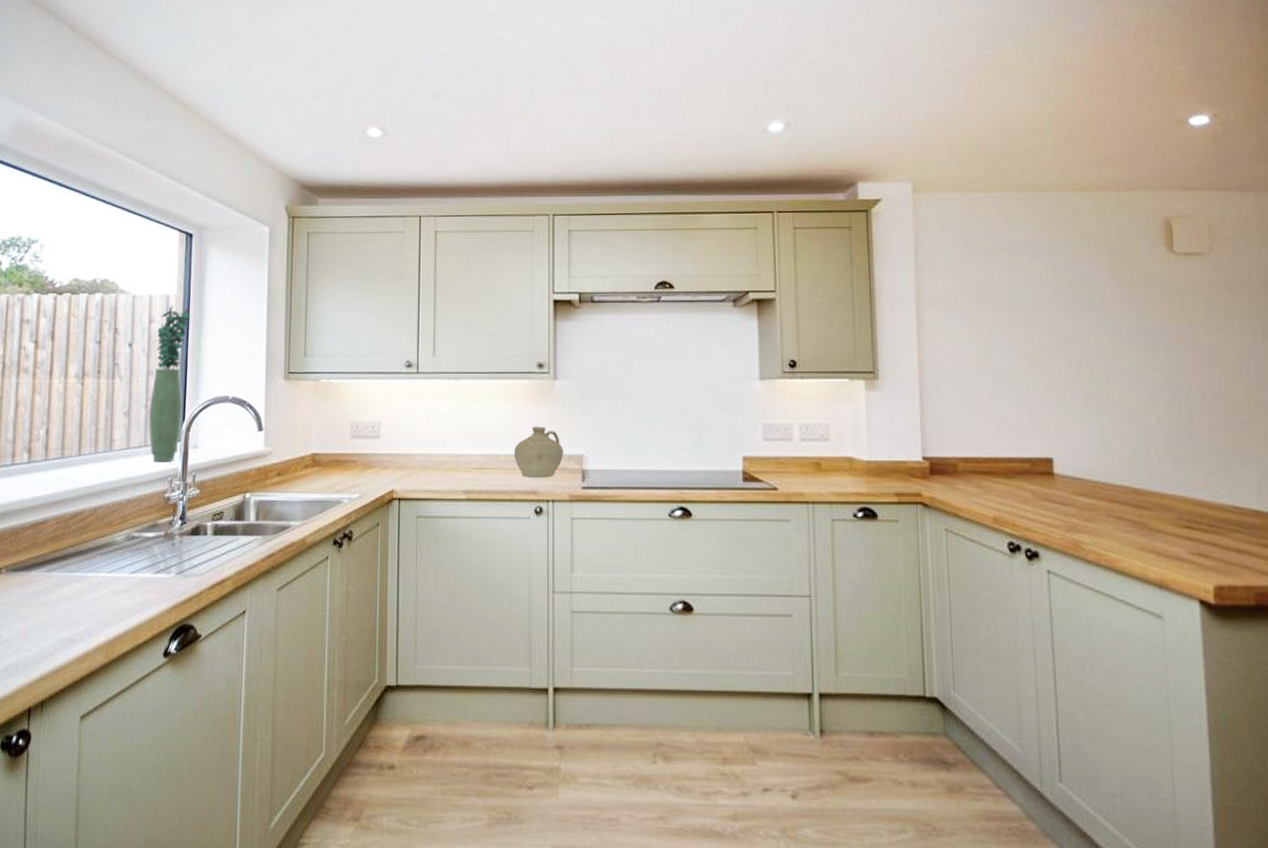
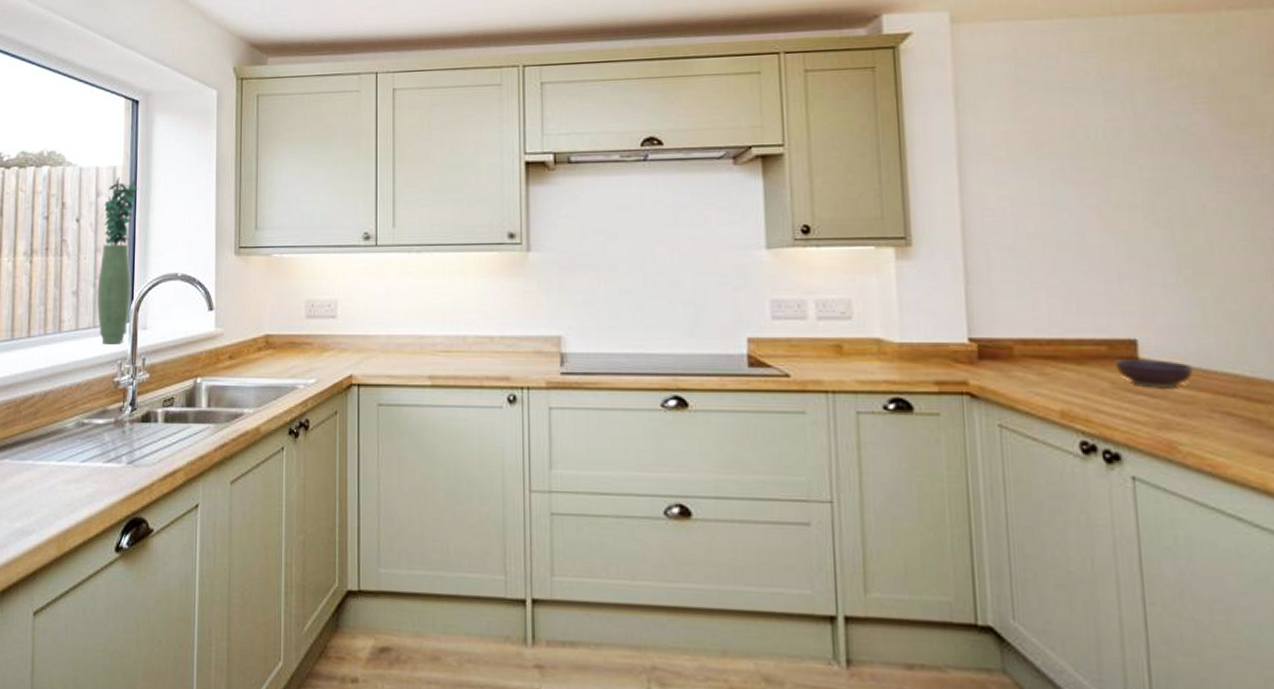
ceramic jug: present [513,427,564,479] -> none [482,305,540,363]
bowl: none [1035,474,1094,497] -> present [1114,359,1193,387]

